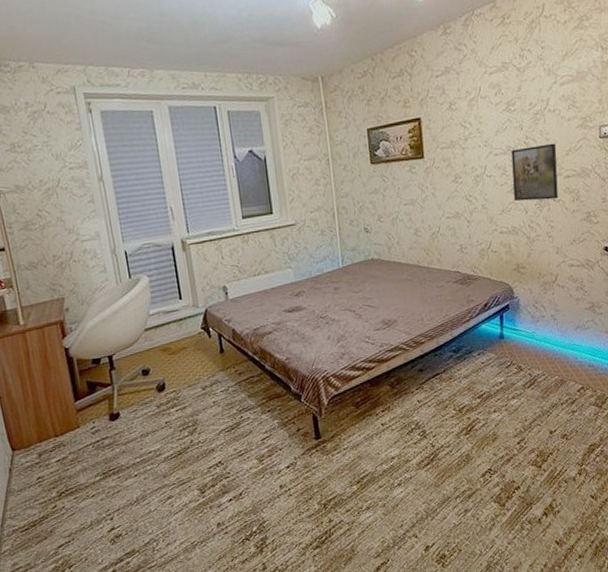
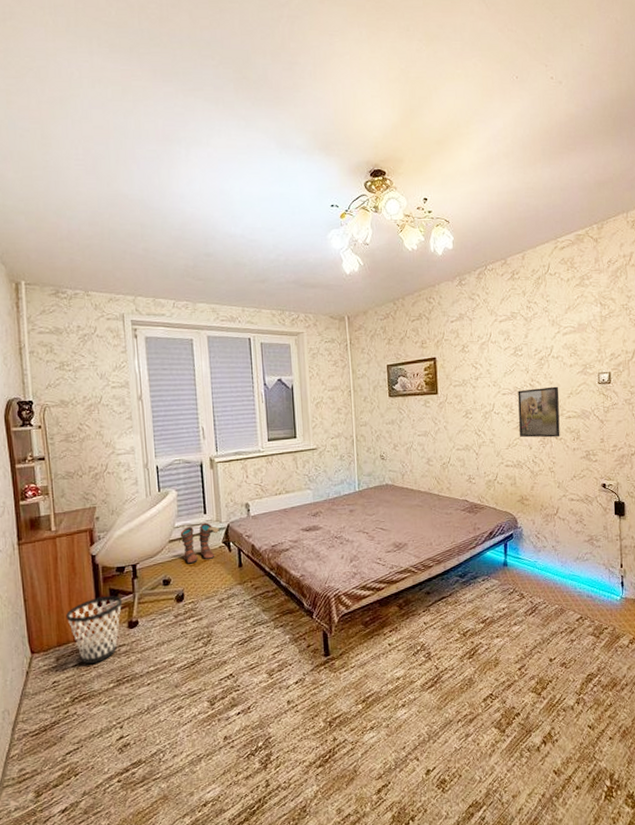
wastebasket: none [43,388,102,459] -> present [65,596,123,665]
boots: none [155,308,198,353] -> present [180,522,220,564]

